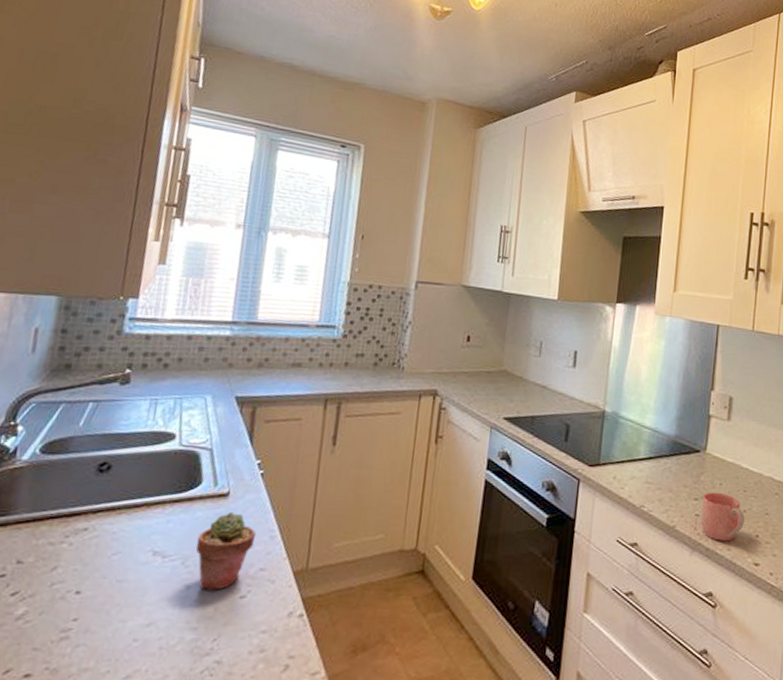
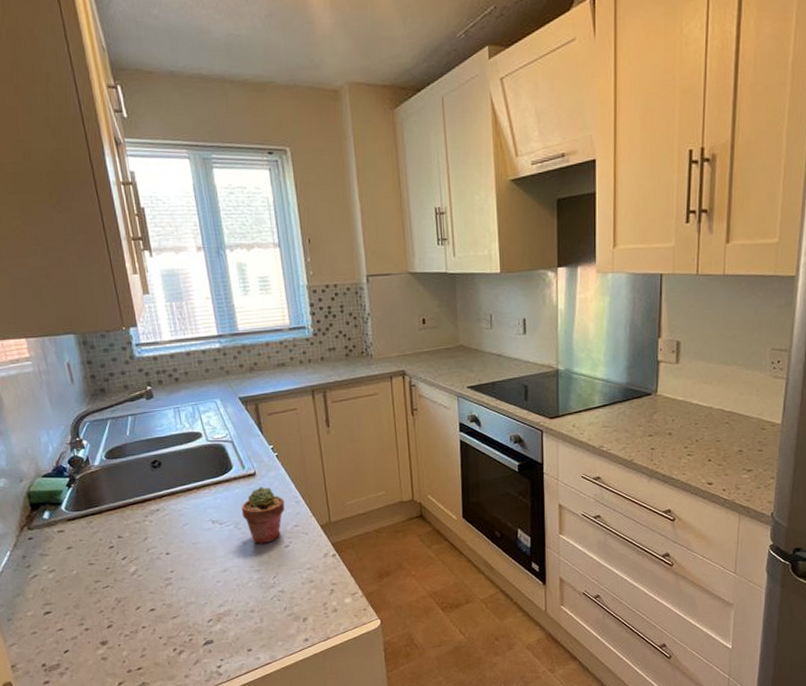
mug: present [701,492,745,542] -> none [656,427,697,468]

